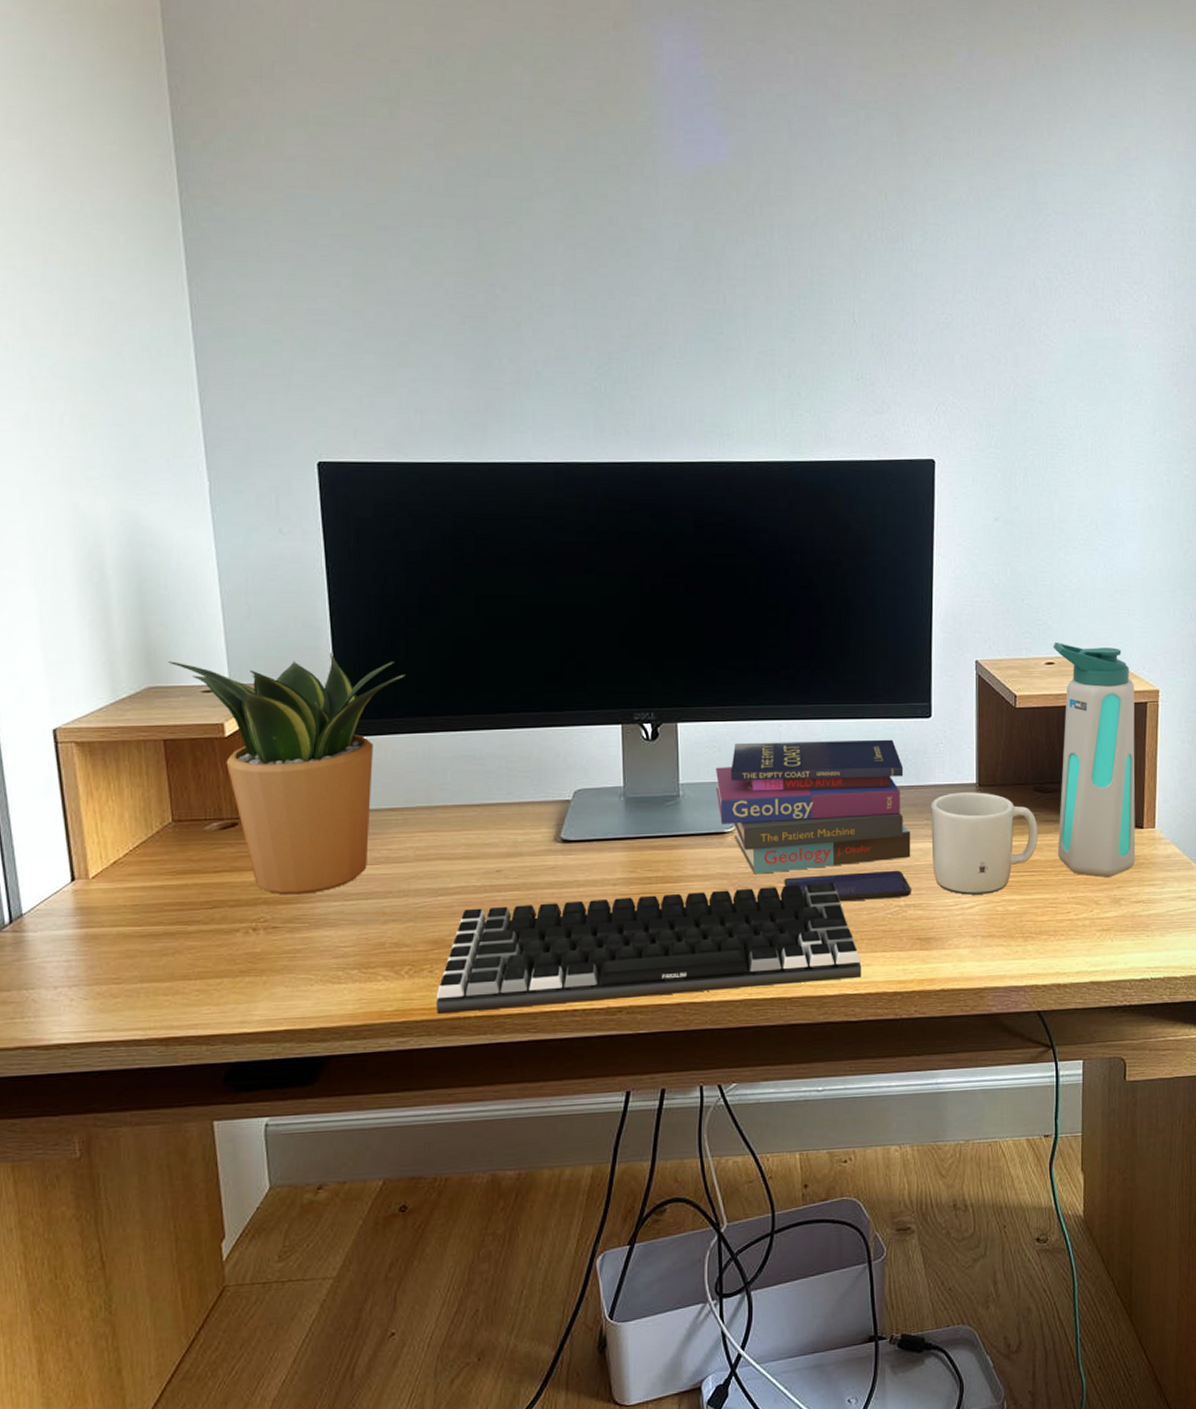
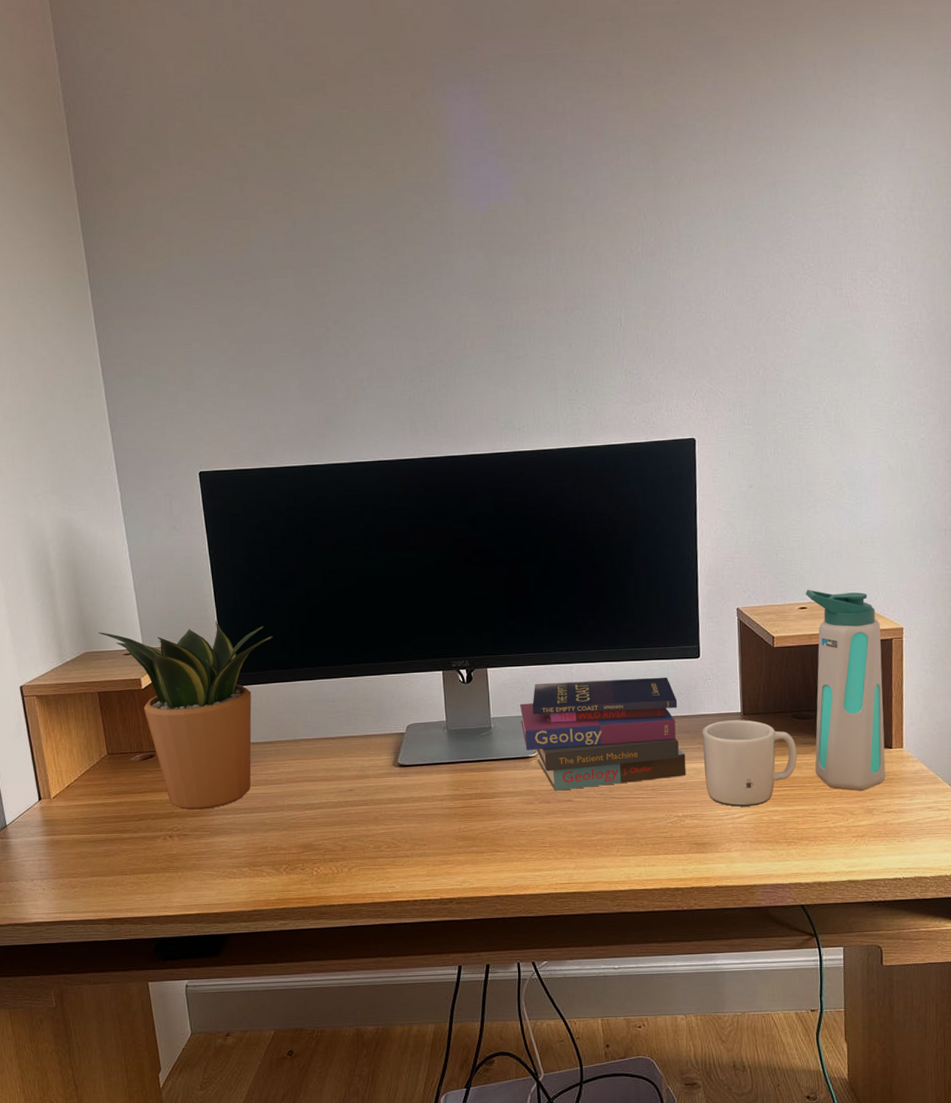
computer keyboard: present [436,882,862,1015] -> none [307,797,648,903]
smartphone: present [784,870,911,902] -> none [580,786,688,813]

